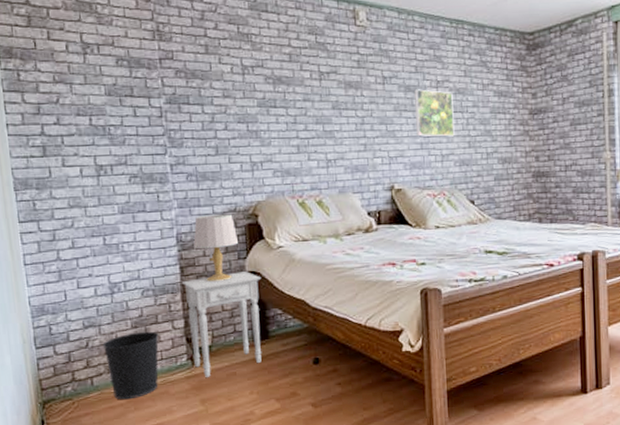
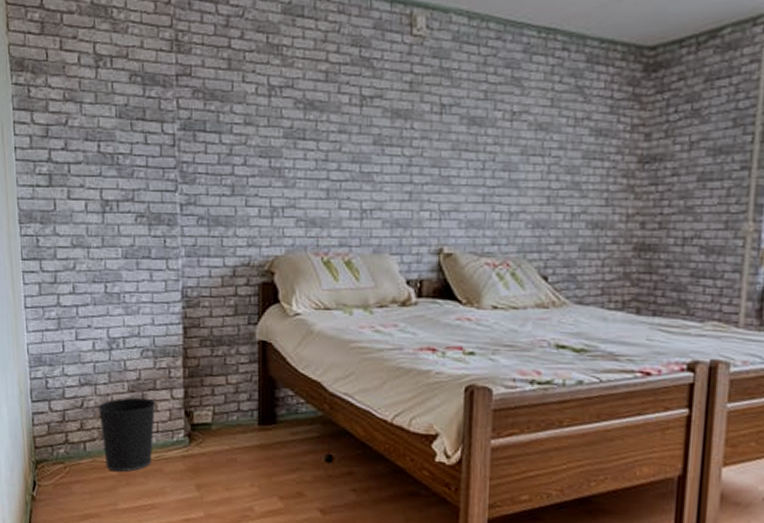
nightstand: present [182,272,262,378] -> none [185,340,273,461]
table lamp: present [193,214,239,282] -> none [200,268,250,348]
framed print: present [414,89,455,137] -> none [479,122,532,188]

